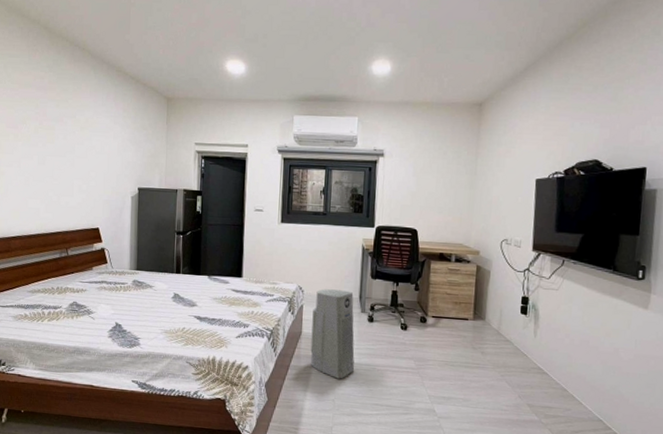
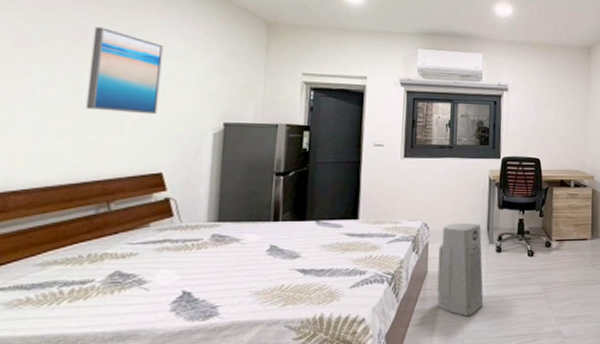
wall art: none [49,110,95,181] -> present [85,27,164,115]

